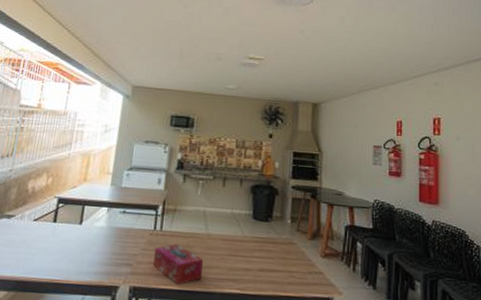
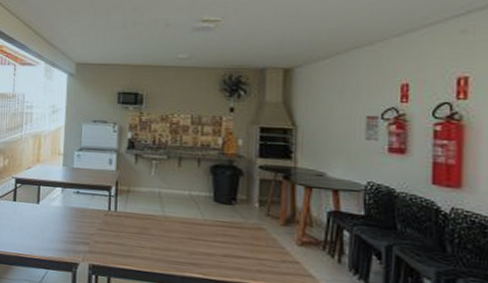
tissue box: present [153,244,203,285] -> none [110,225,161,266]

